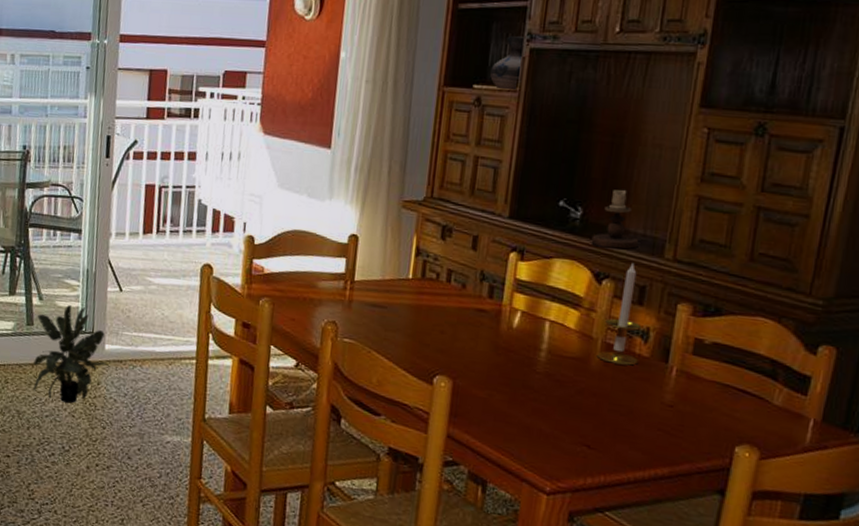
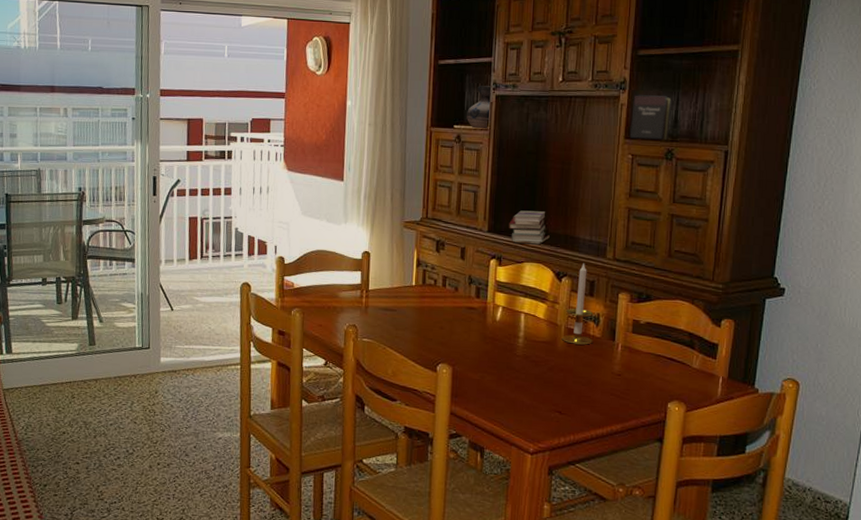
potted plant: present [33,305,110,403] -> none [97,325,166,412]
books: none [536,193,590,237] -> present [509,210,550,245]
candlestick: present [591,189,639,250] -> none [551,205,587,253]
books: none [706,51,769,111] -> present [629,95,671,141]

